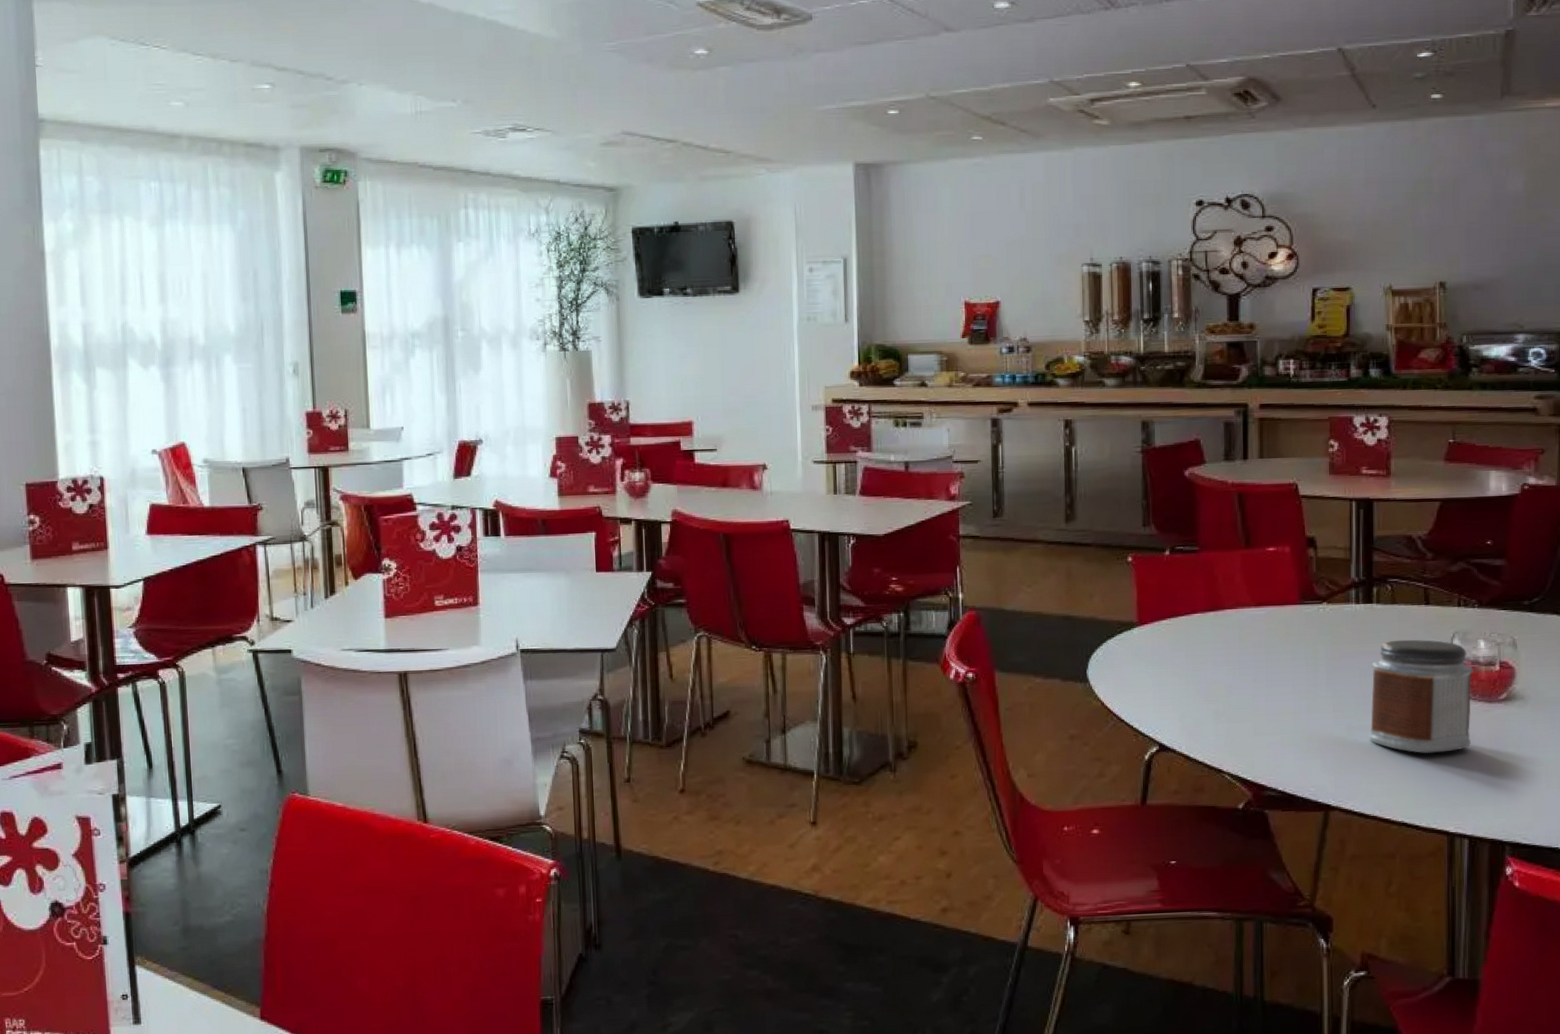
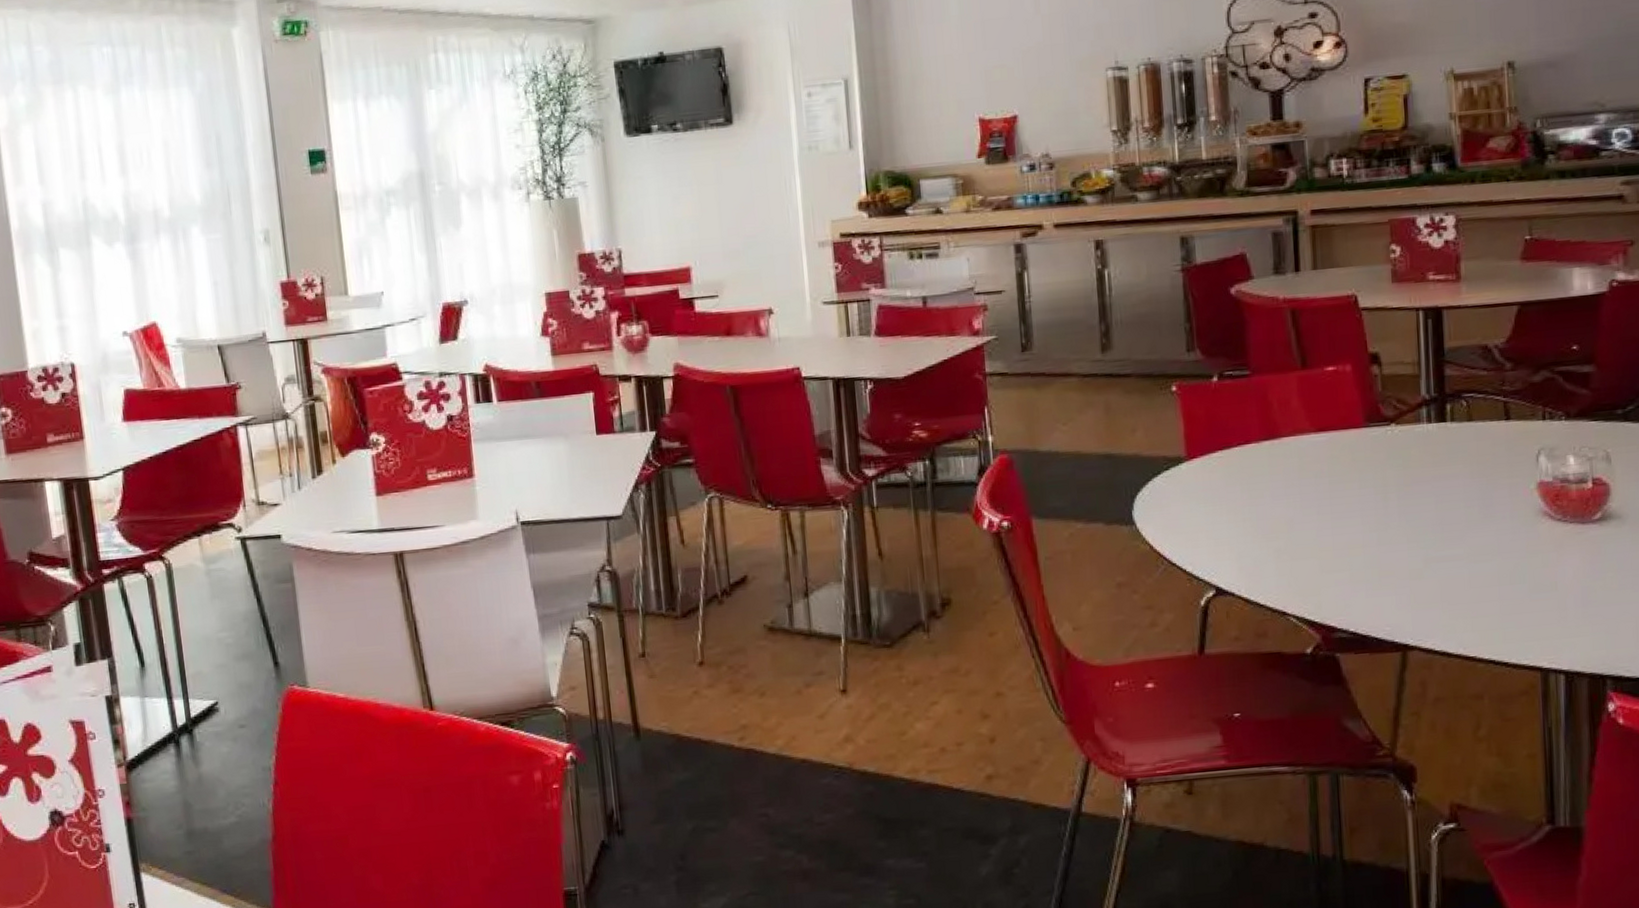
jar: present [1368,639,1474,754] -> none [1447,458,1564,584]

